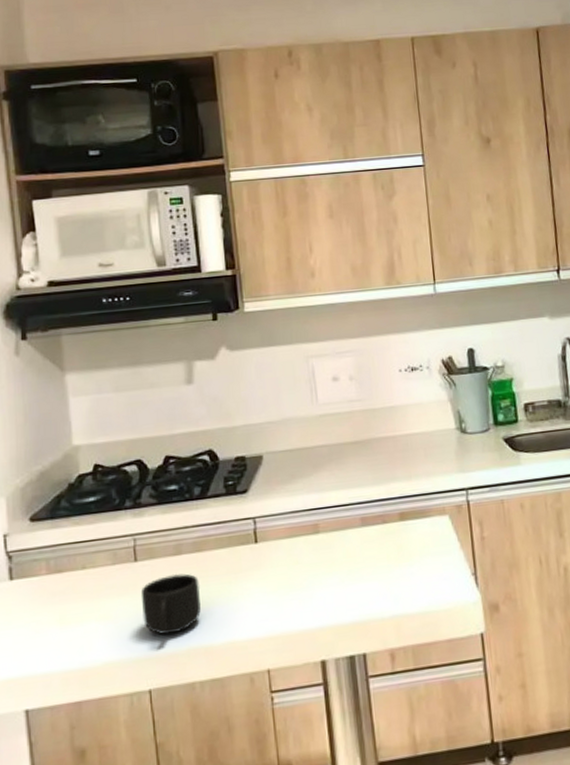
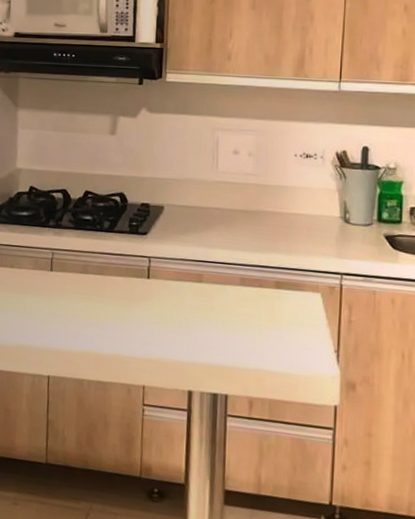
mug: present [140,573,201,635] -> none [51,288,99,337]

